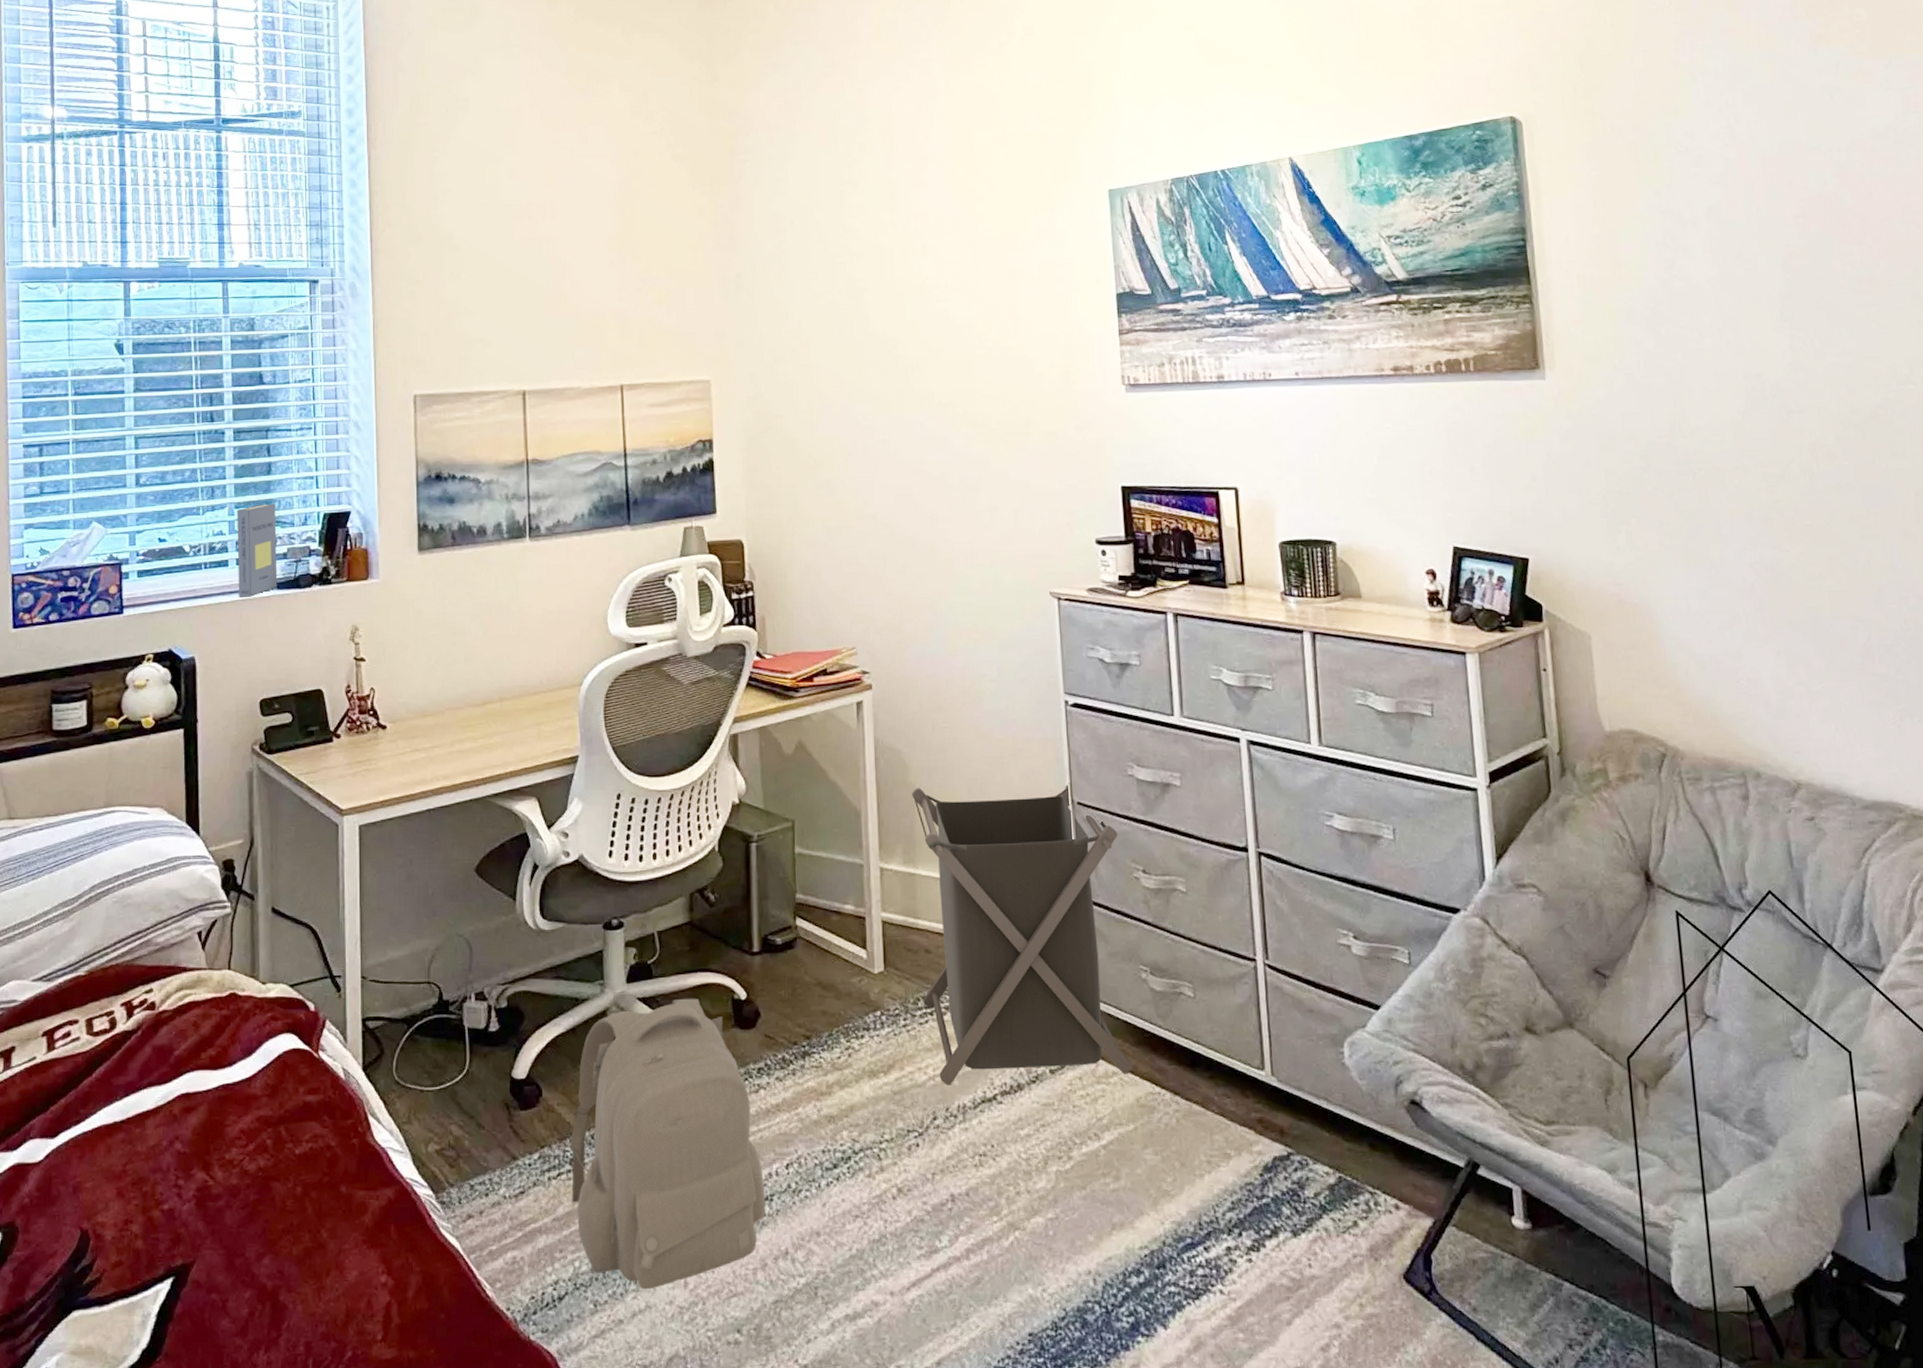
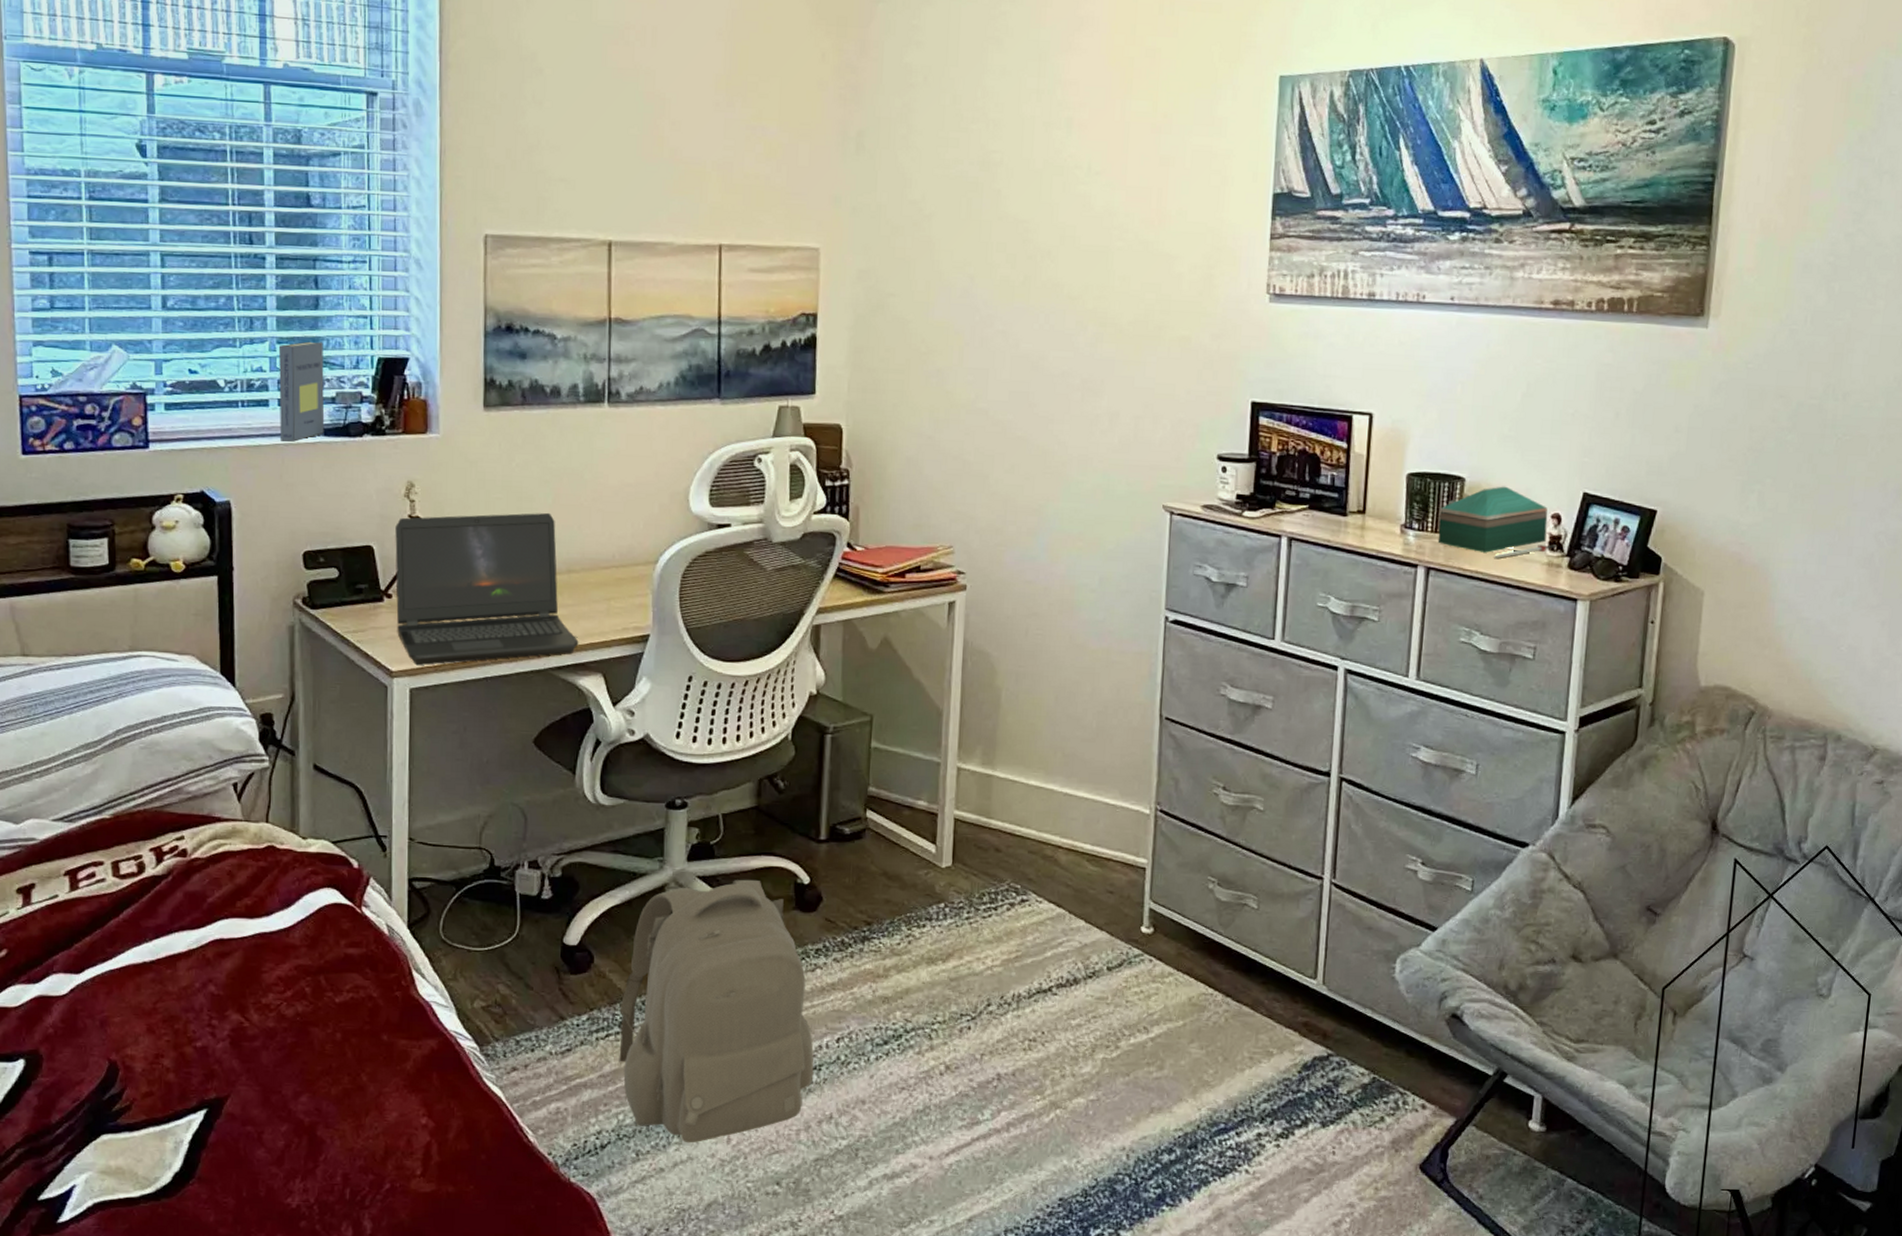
laptop computer: none [342,644,513,801] -> present [395,512,579,665]
laundry basket: present [912,783,1133,1085] -> none [988,691,1203,976]
wooden box: none [1316,547,1436,618] -> present [1438,486,1557,558]

